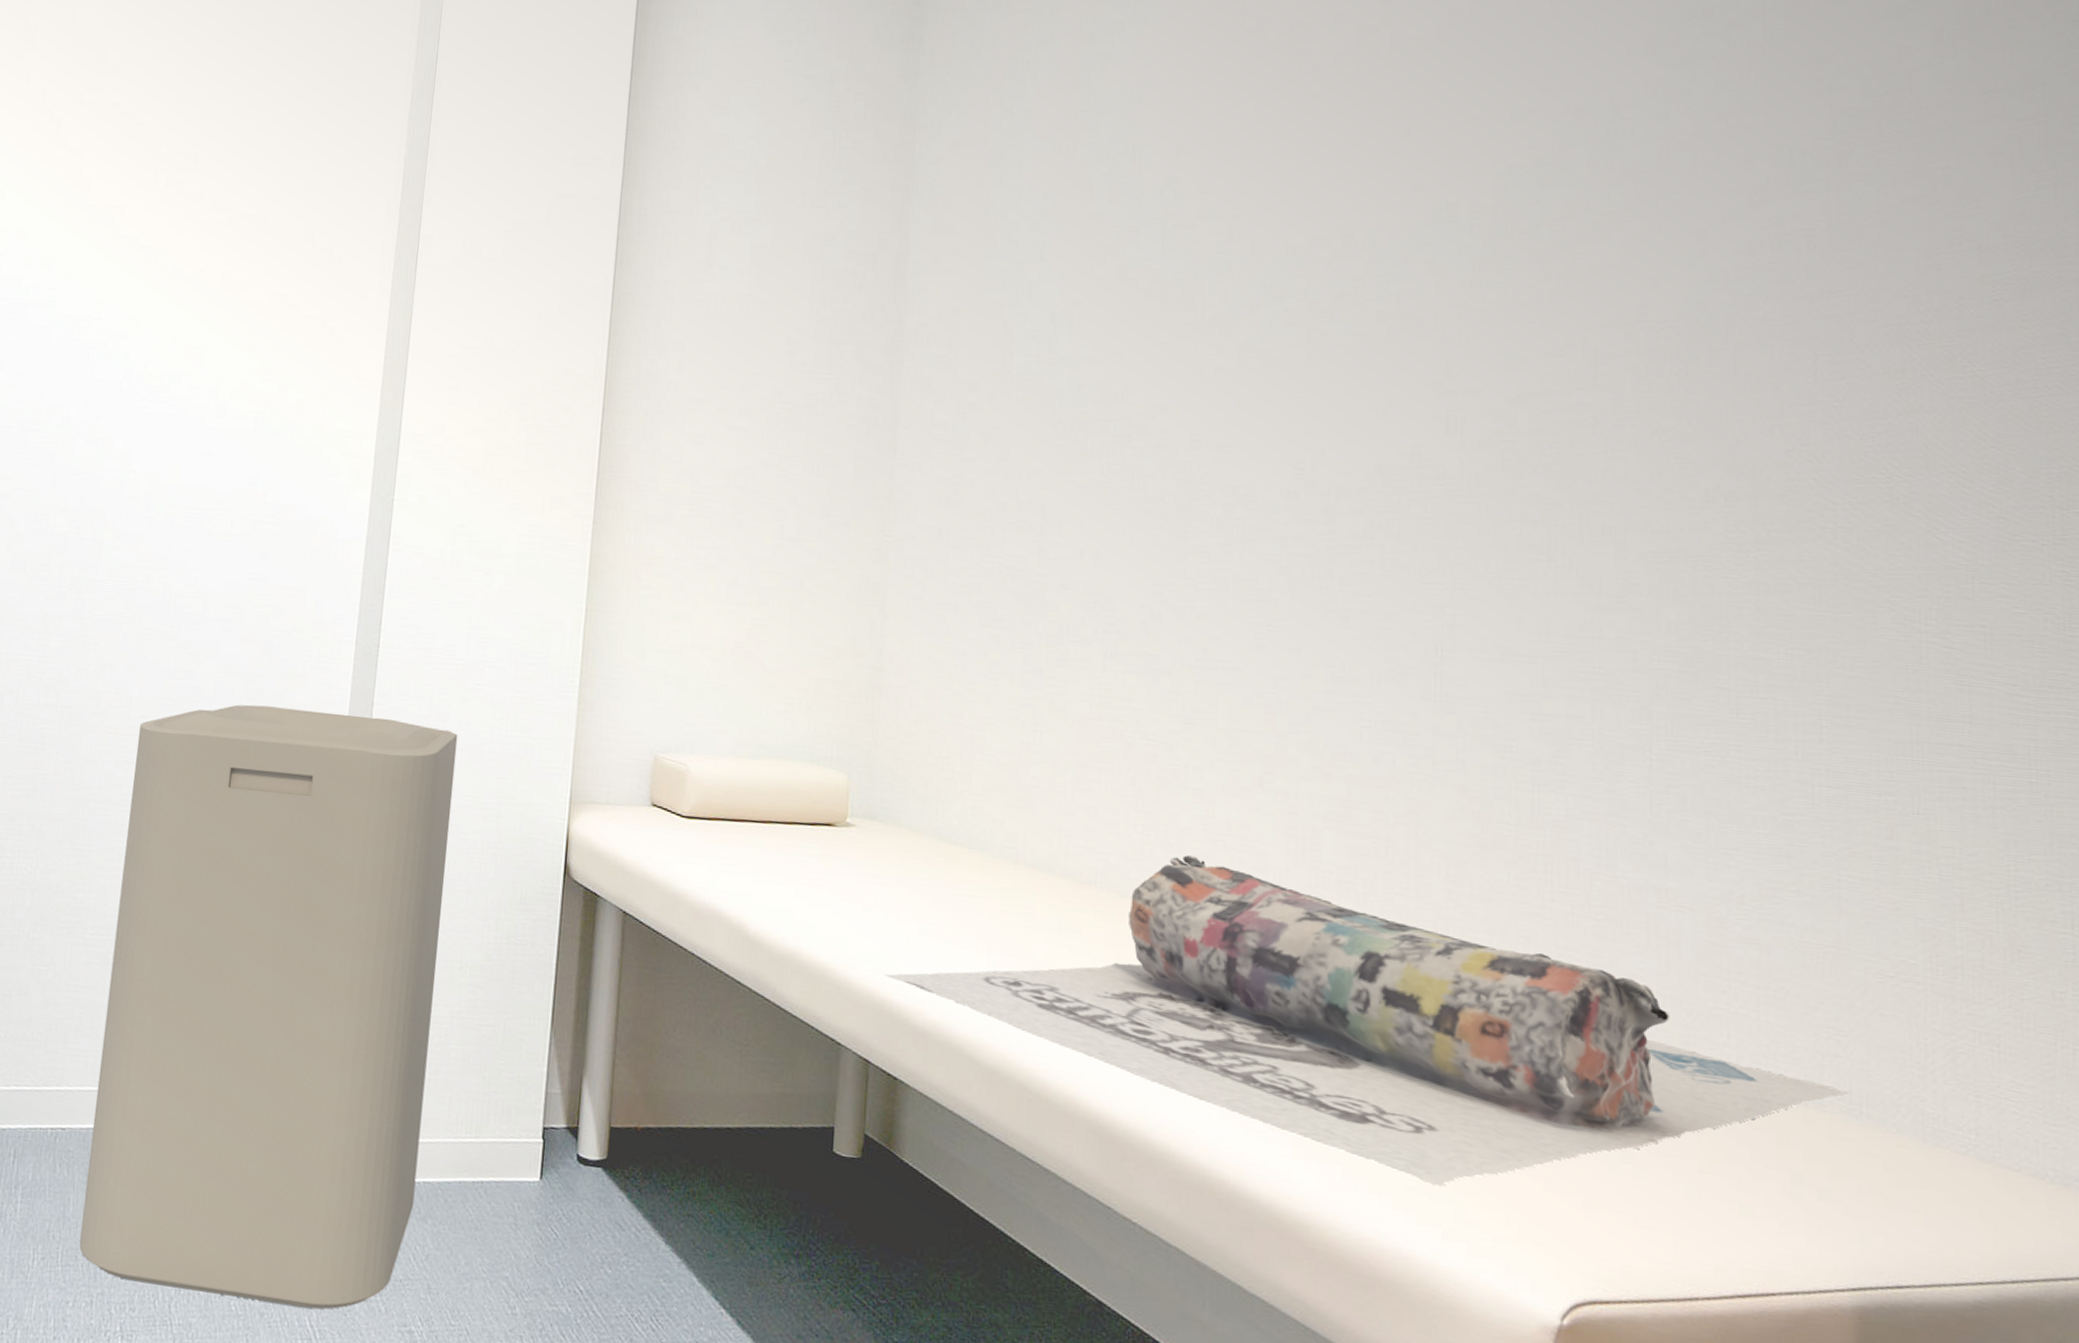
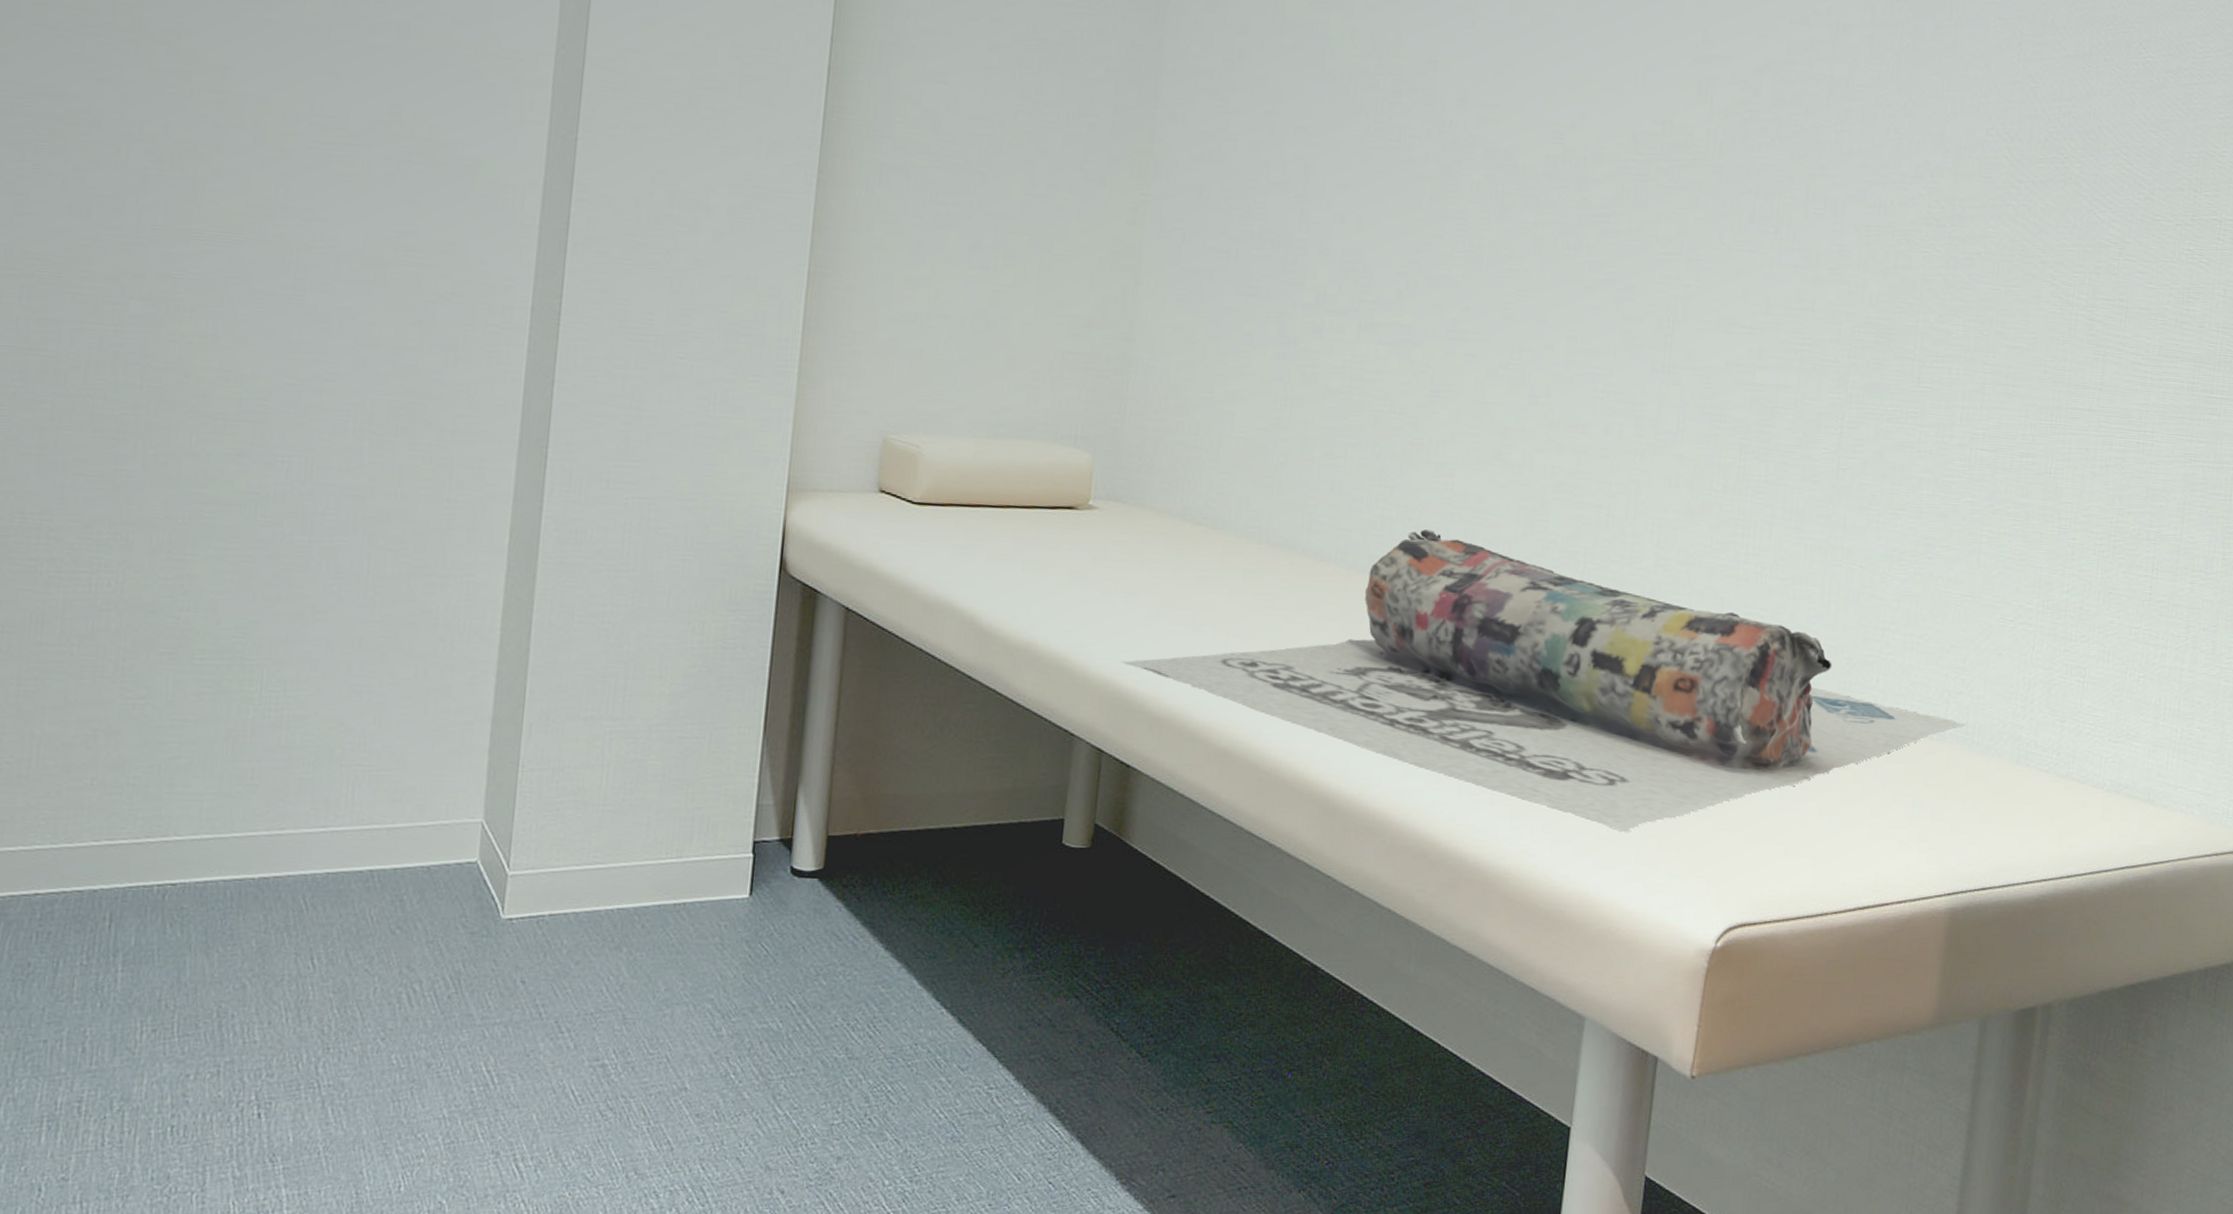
trash can: present [79,704,458,1309] -> none [200,383,657,1053]

